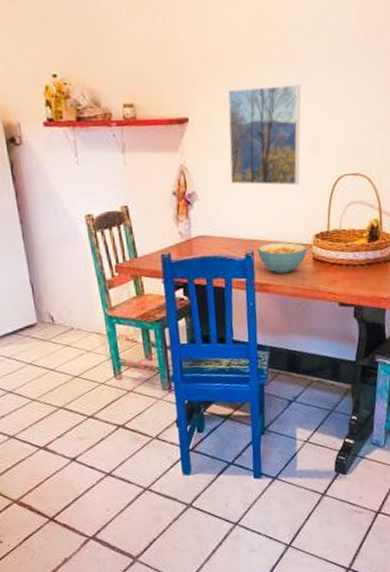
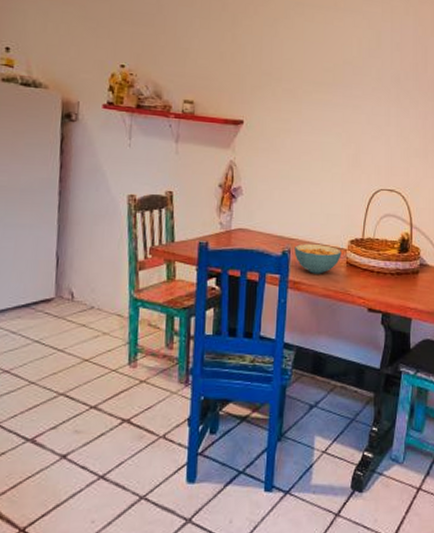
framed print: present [228,84,301,186] -> none [276,102,348,193]

